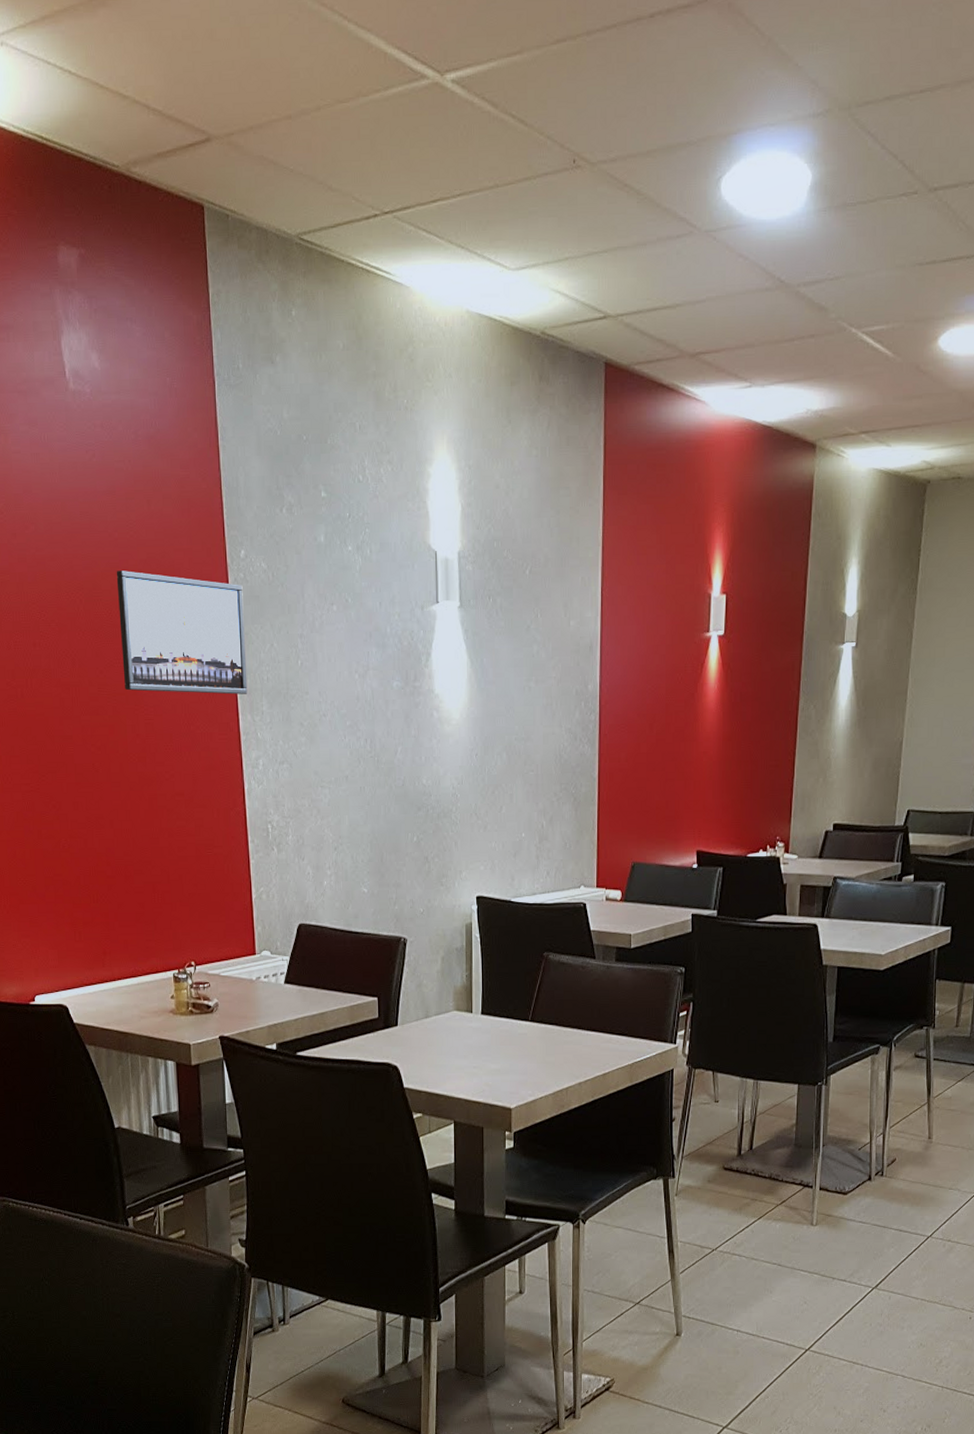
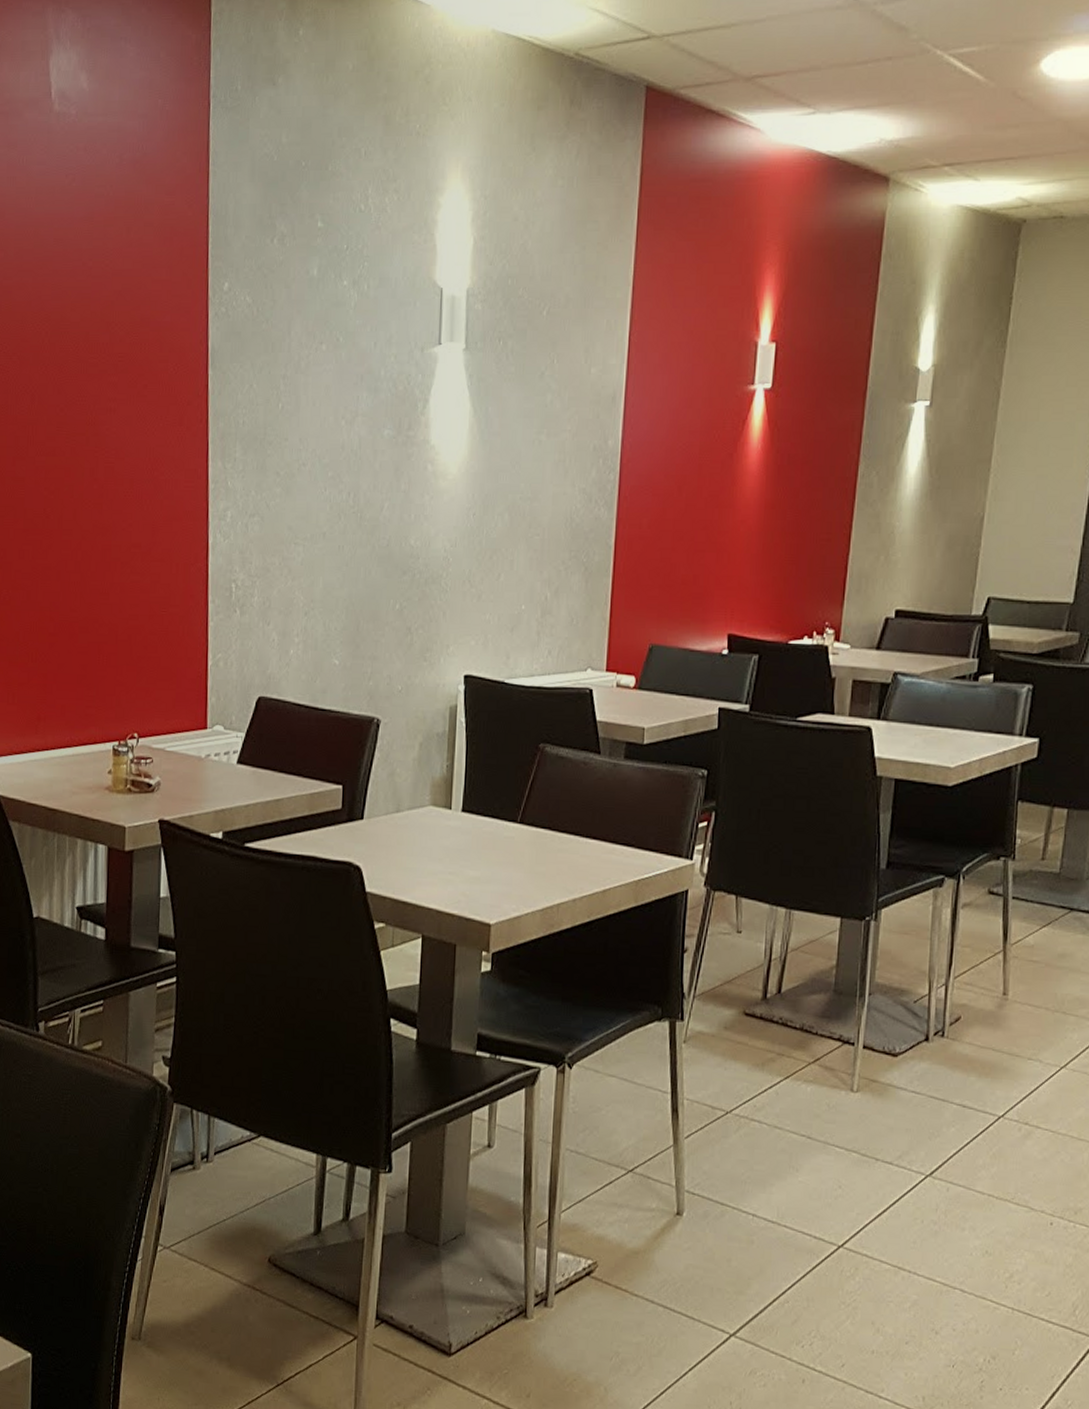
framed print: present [116,570,248,695] -> none [85,302,224,439]

